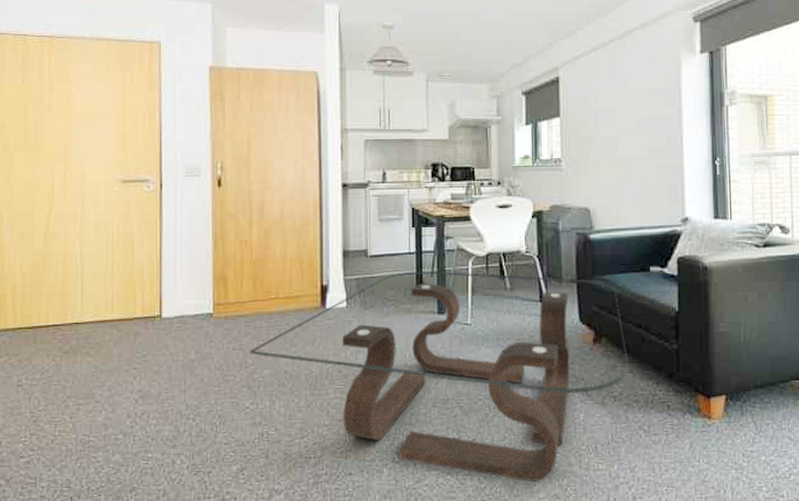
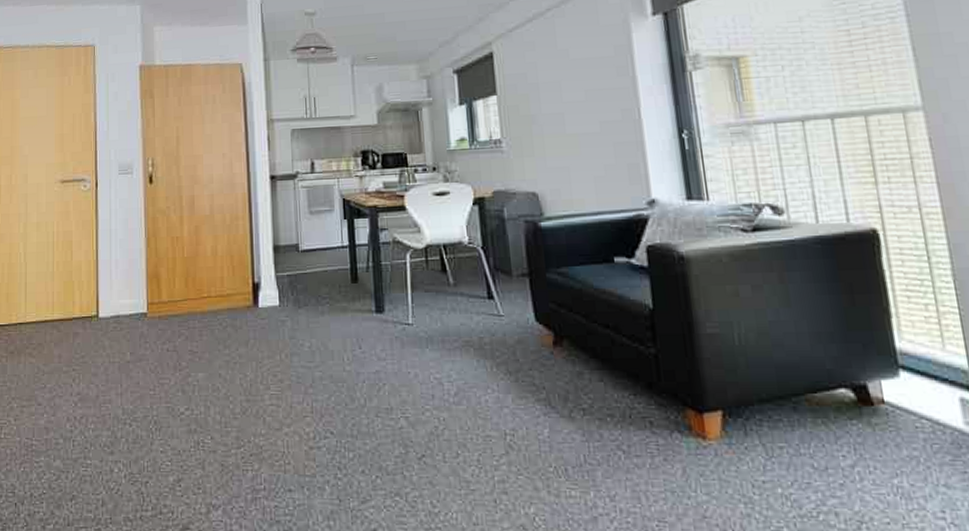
coffee table: present [250,271,629,482] -> none [183,266,599,508]

